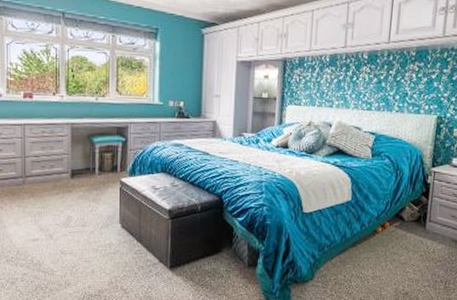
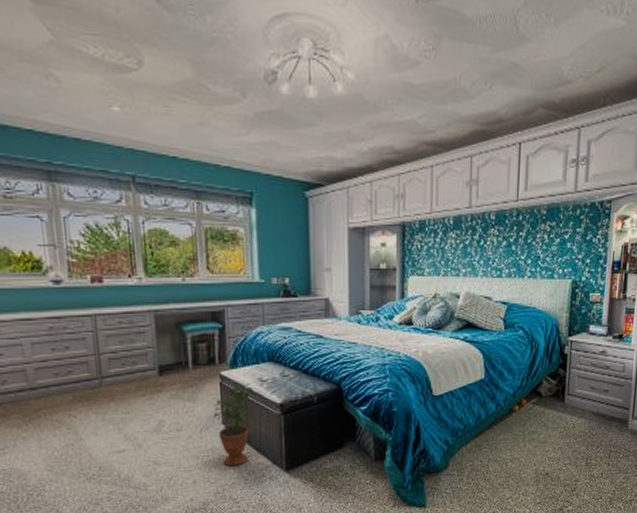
potted plant: none [112,189,146,261] -> present [213,382,252,467]

